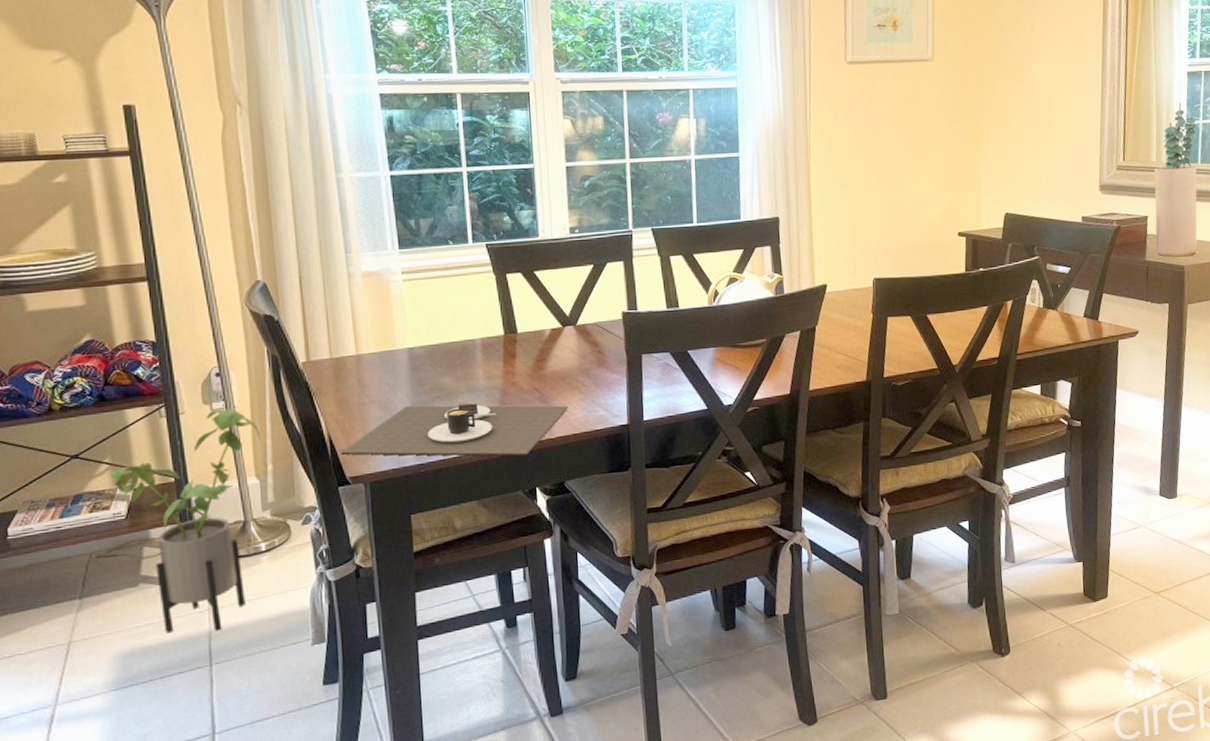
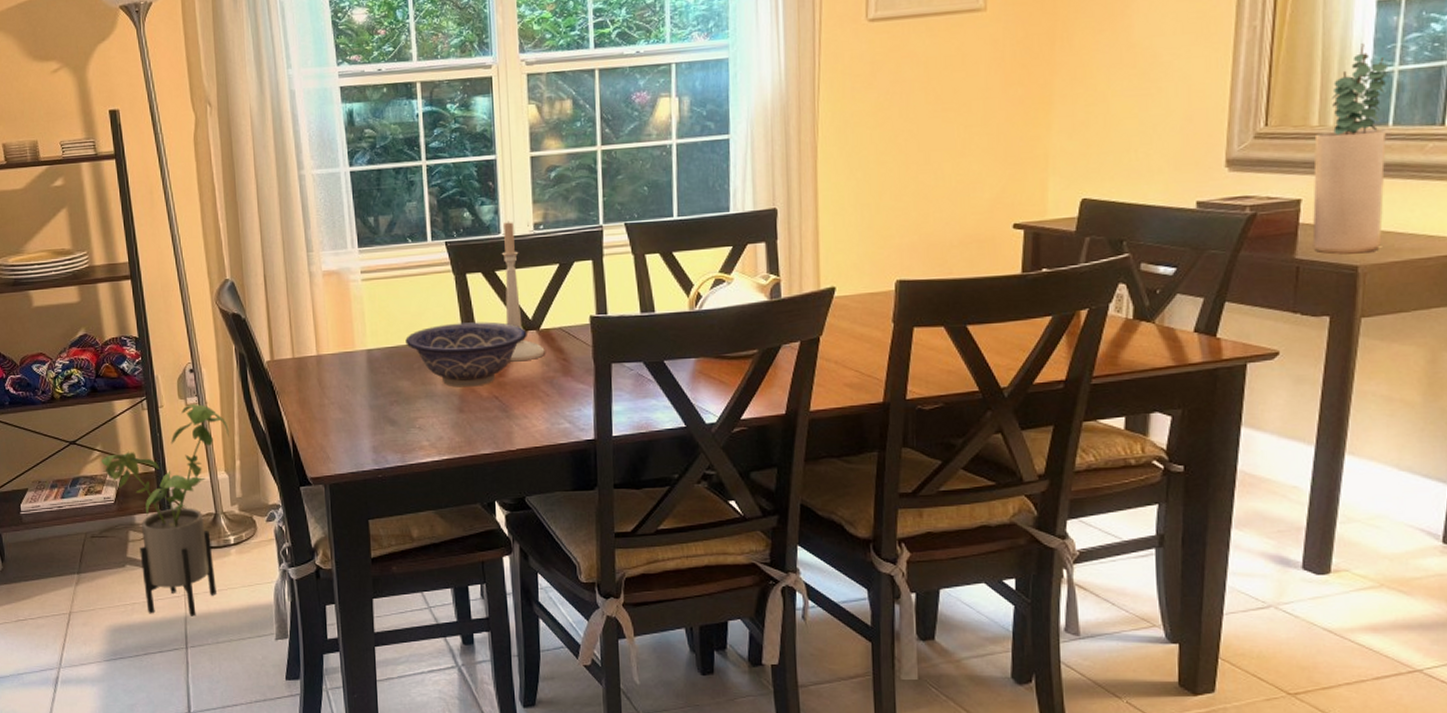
place setting: present [340,402,568,457] -> none [302,408,530,467]
decorative bowl: none [447,319,565,382] -> present [405,322,527,387]
candlestick: none [539,225,582,356] -> present [501,221,545,362]

